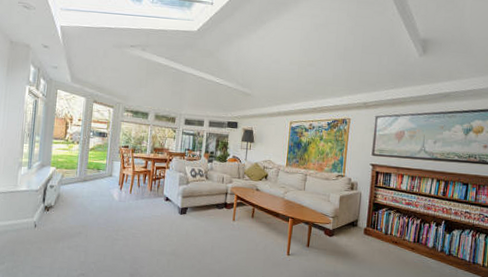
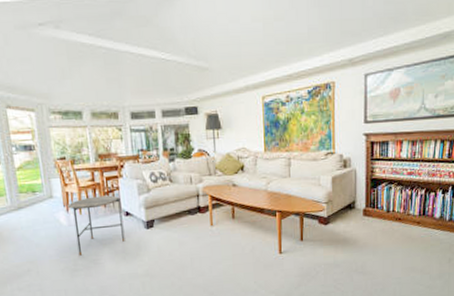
side table: none [122,180,164,228] -> present [67,195,125,256]

